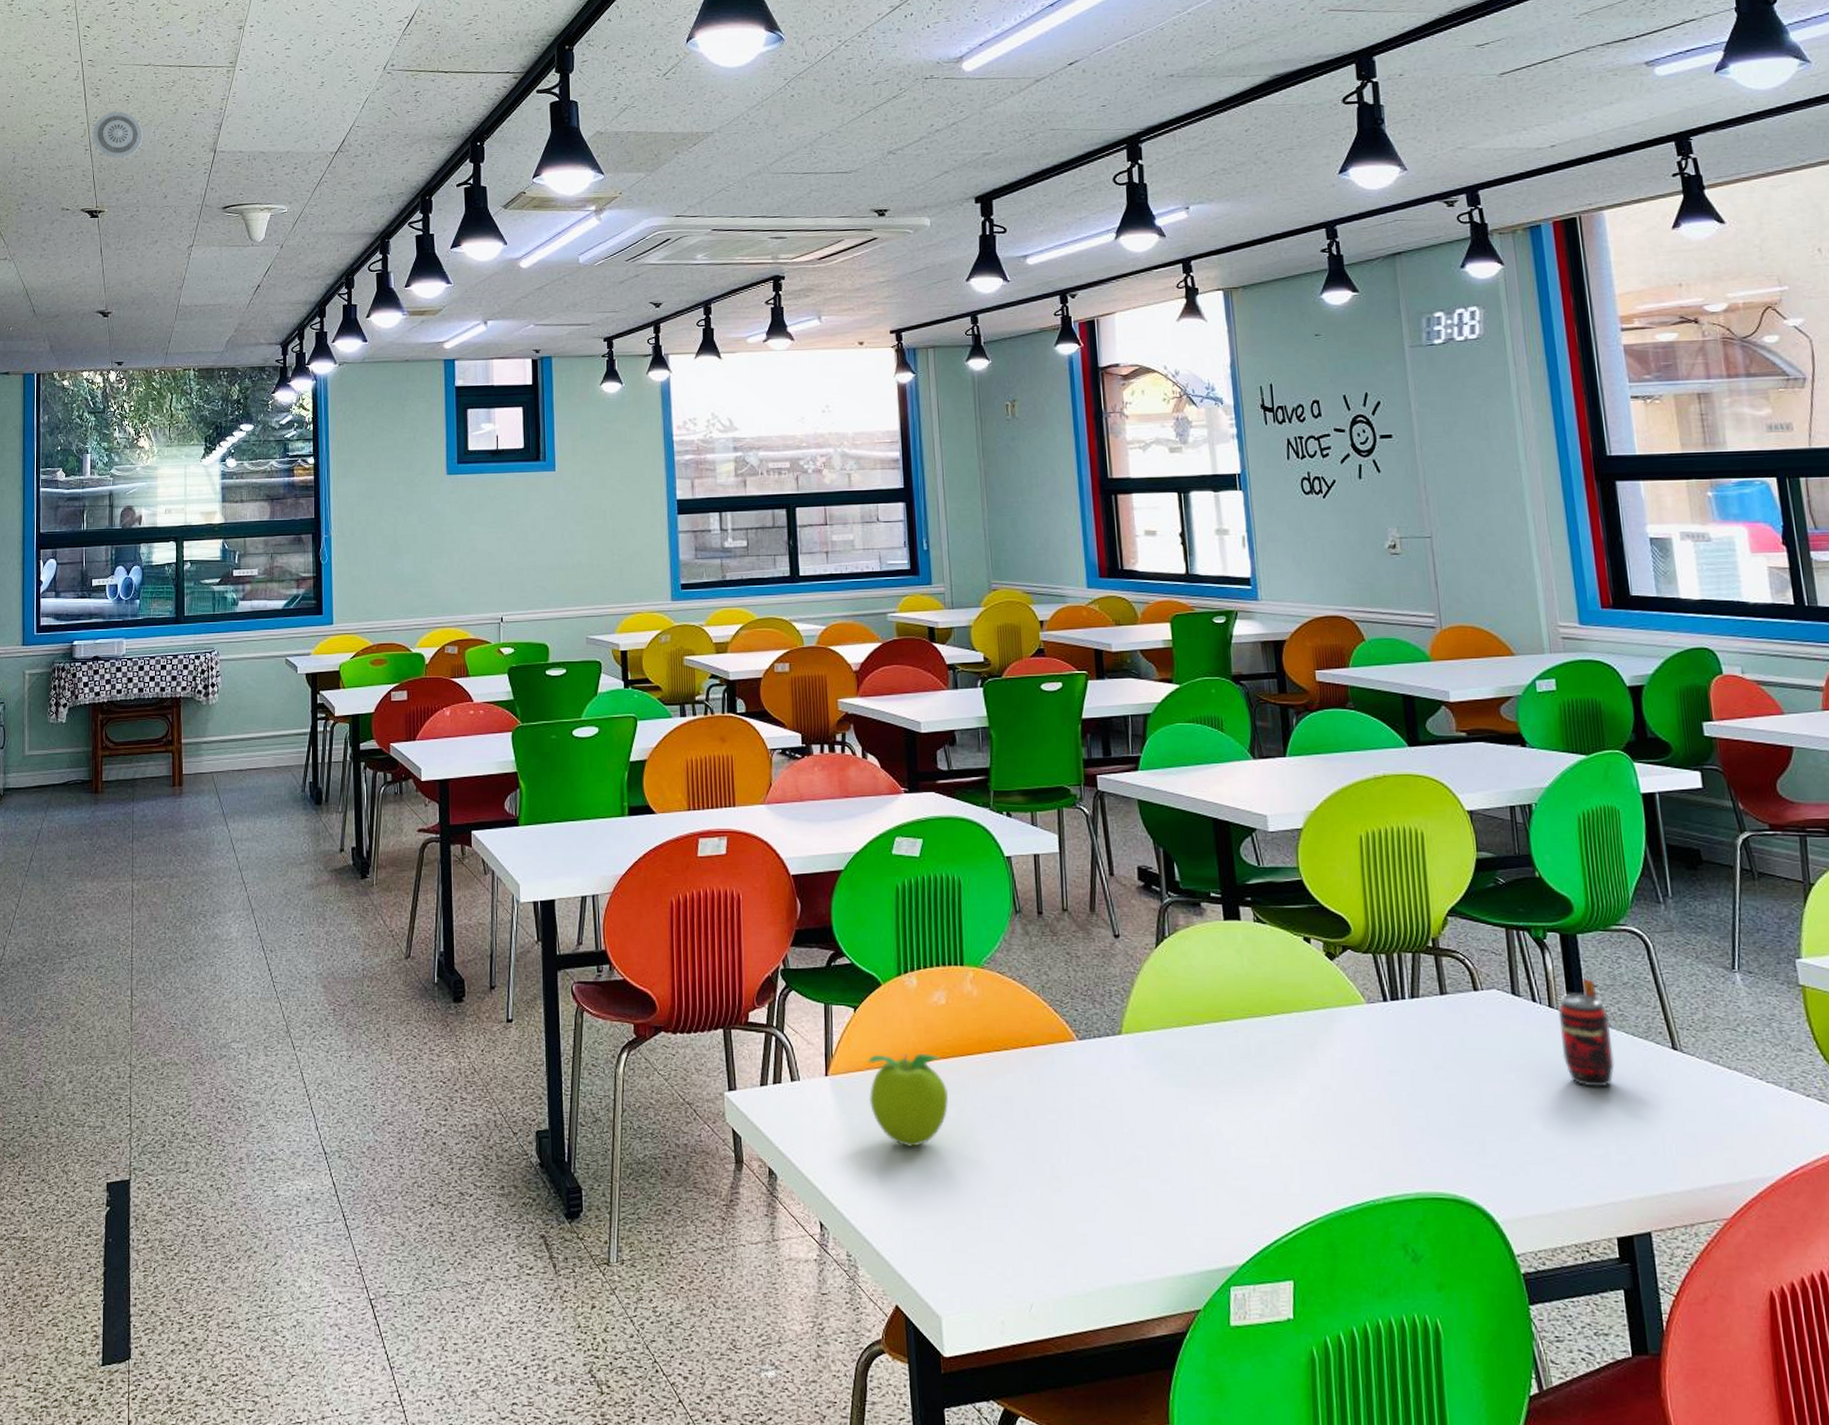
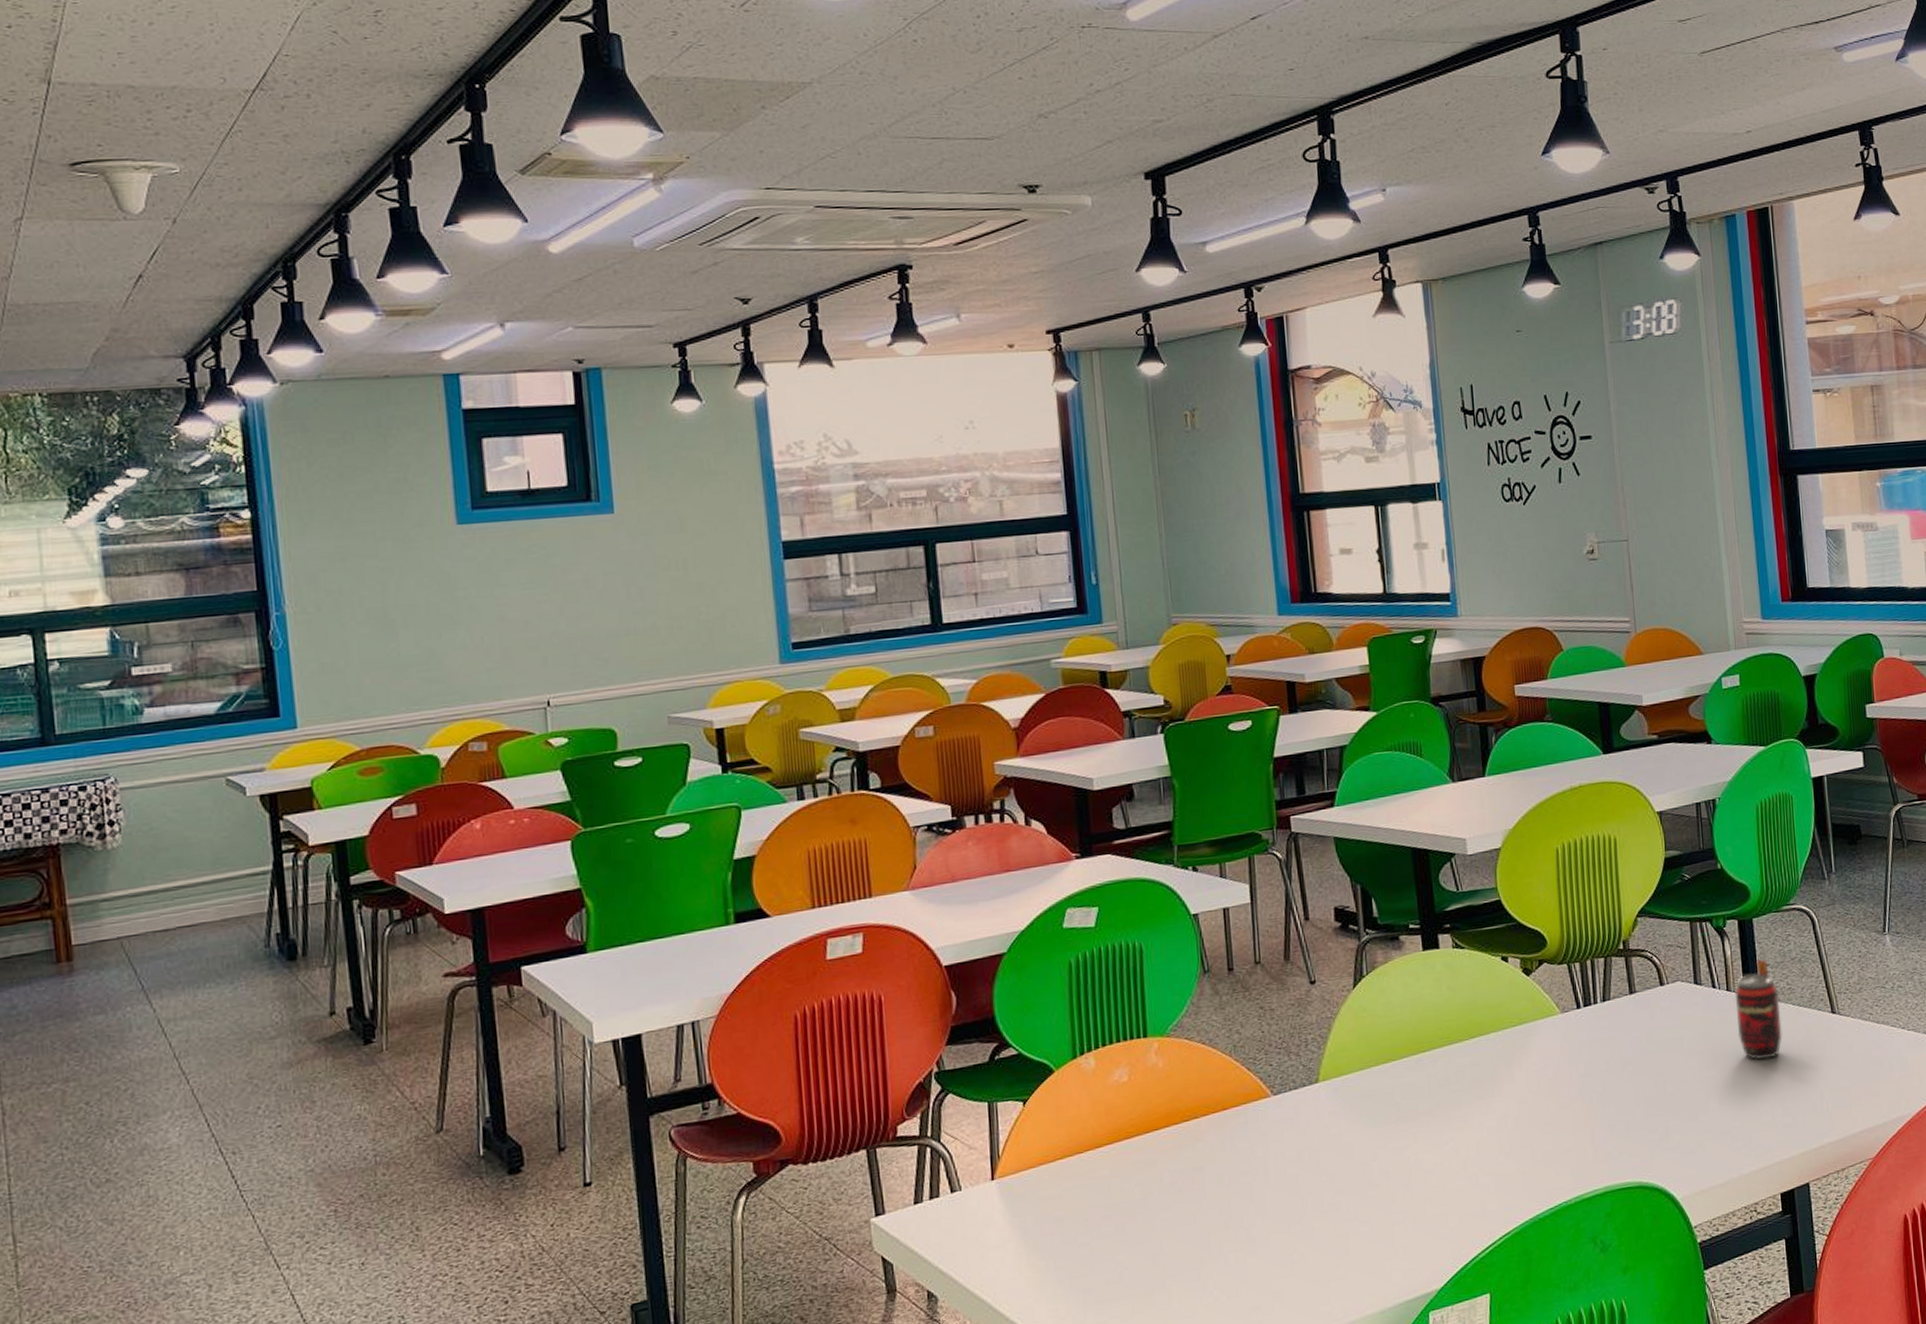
fruit: present [867,1053,949,1147] -> none [1039,1136,1133,1239]

